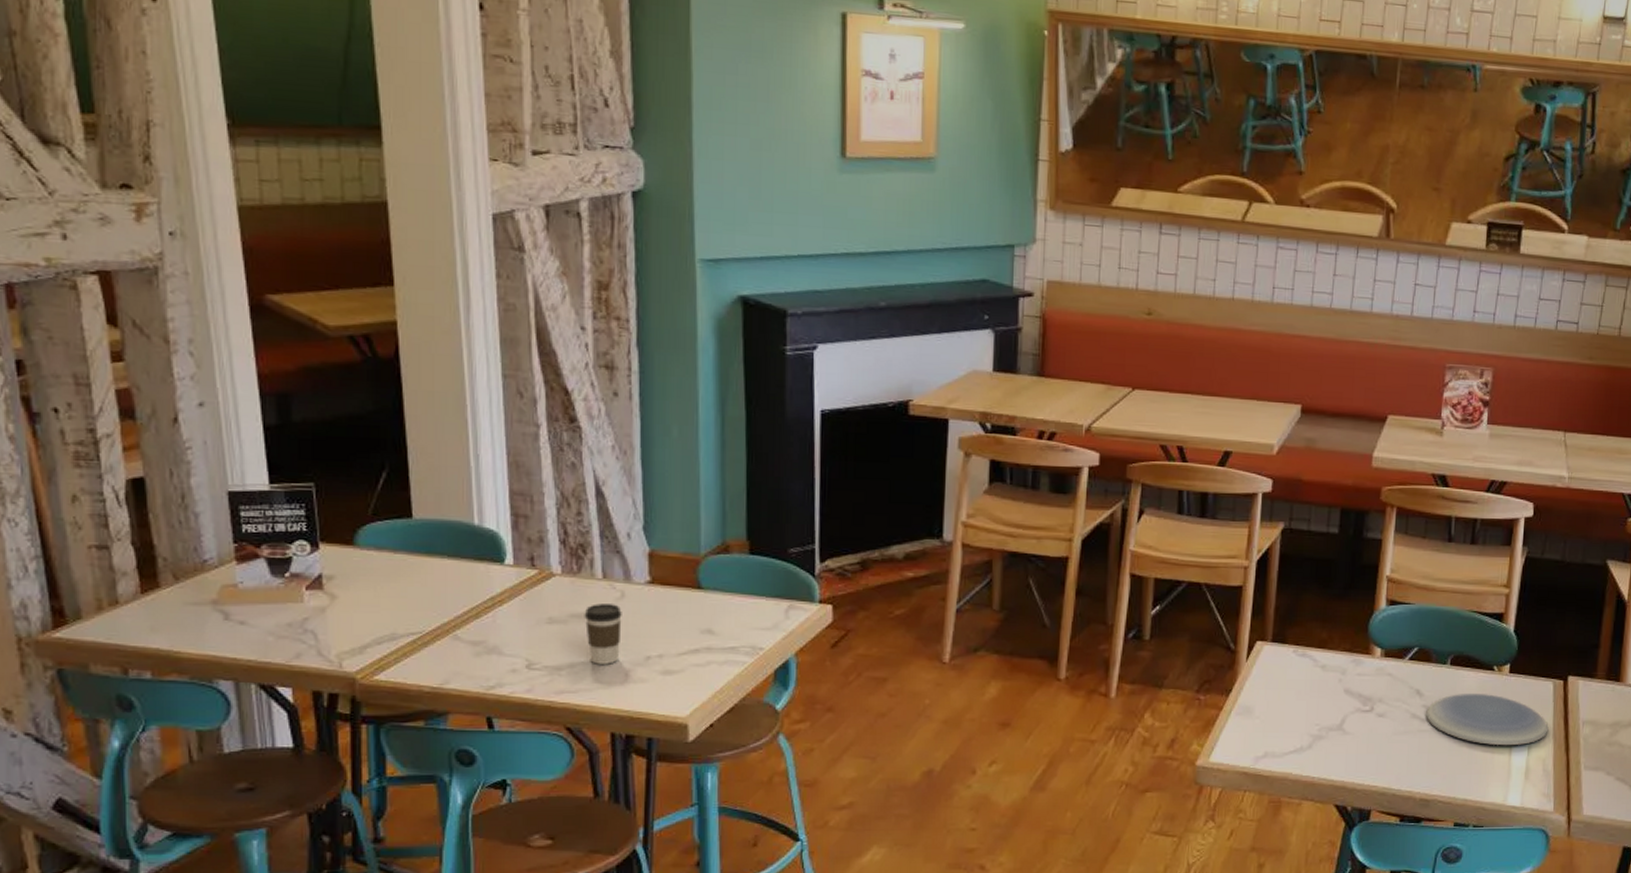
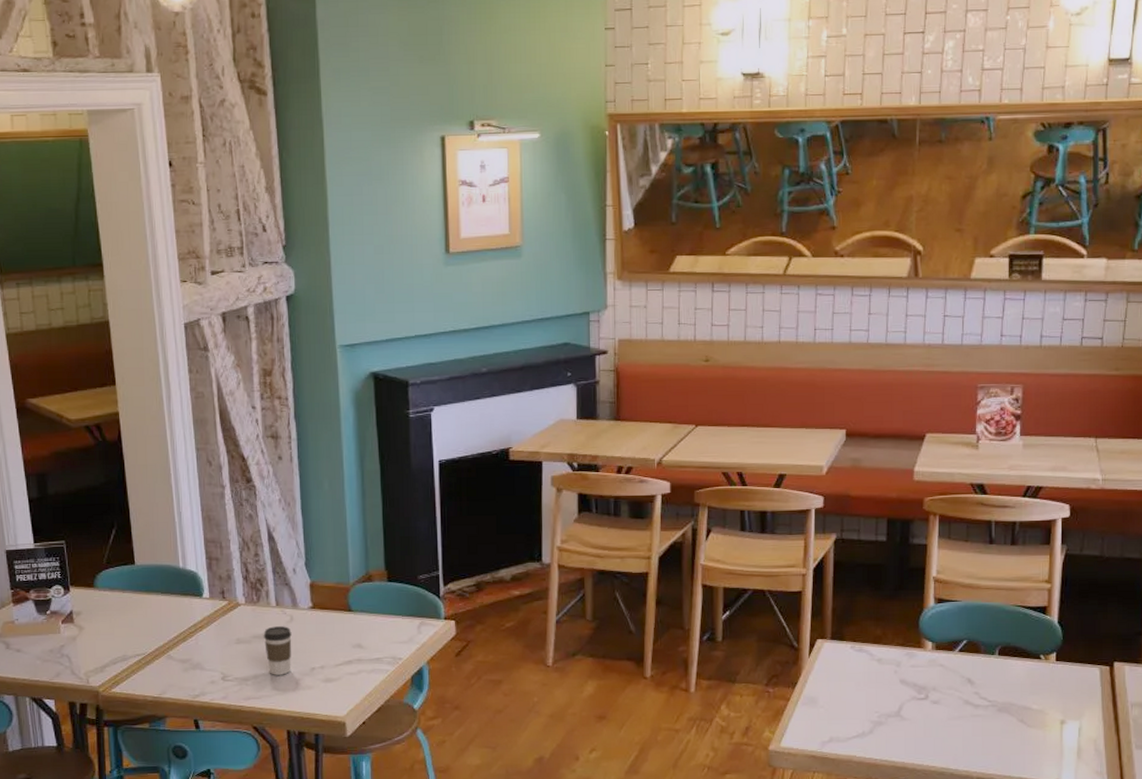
plate: present [1426,694,1549,746] -> none [978,681,1098,728]

